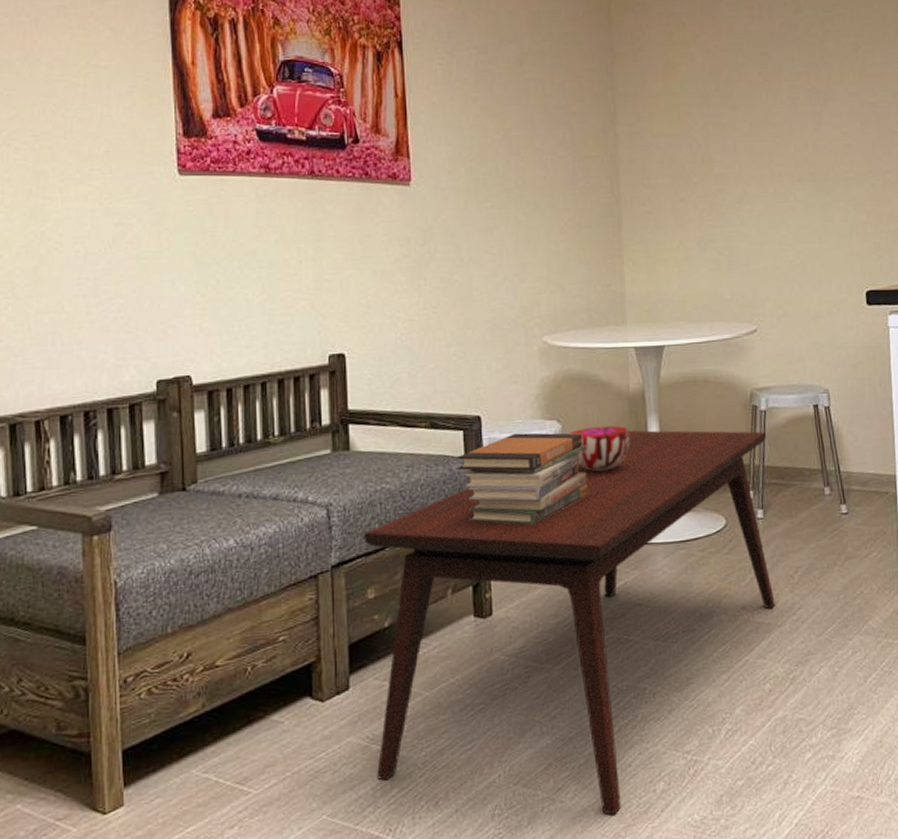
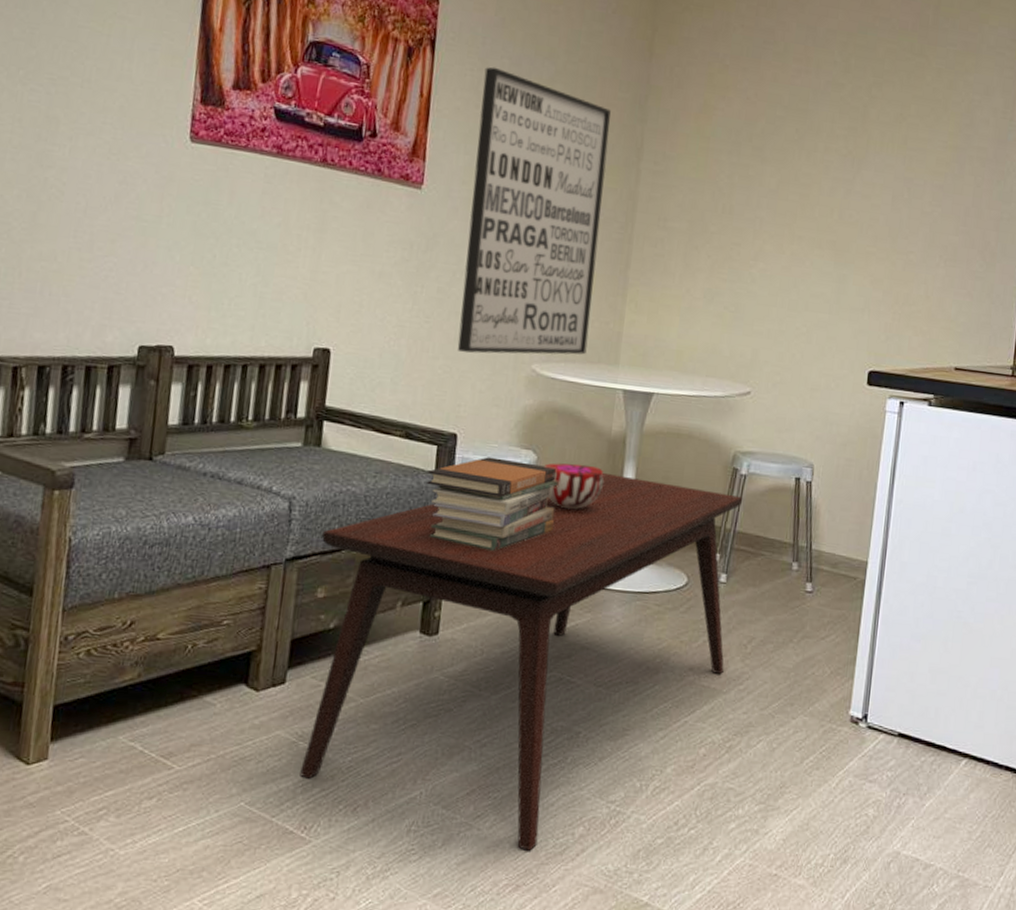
wall art: none [454,58,593,337] -> present [457,67,611,355]

